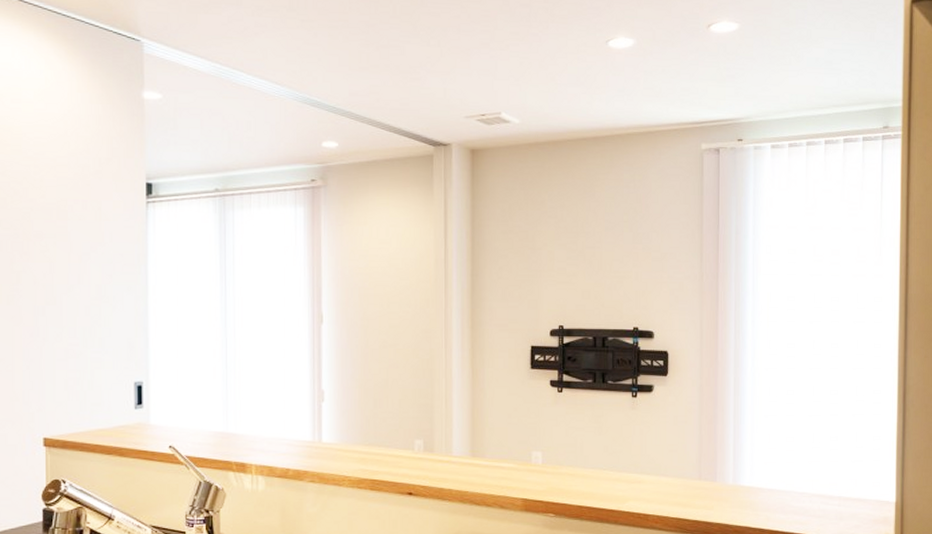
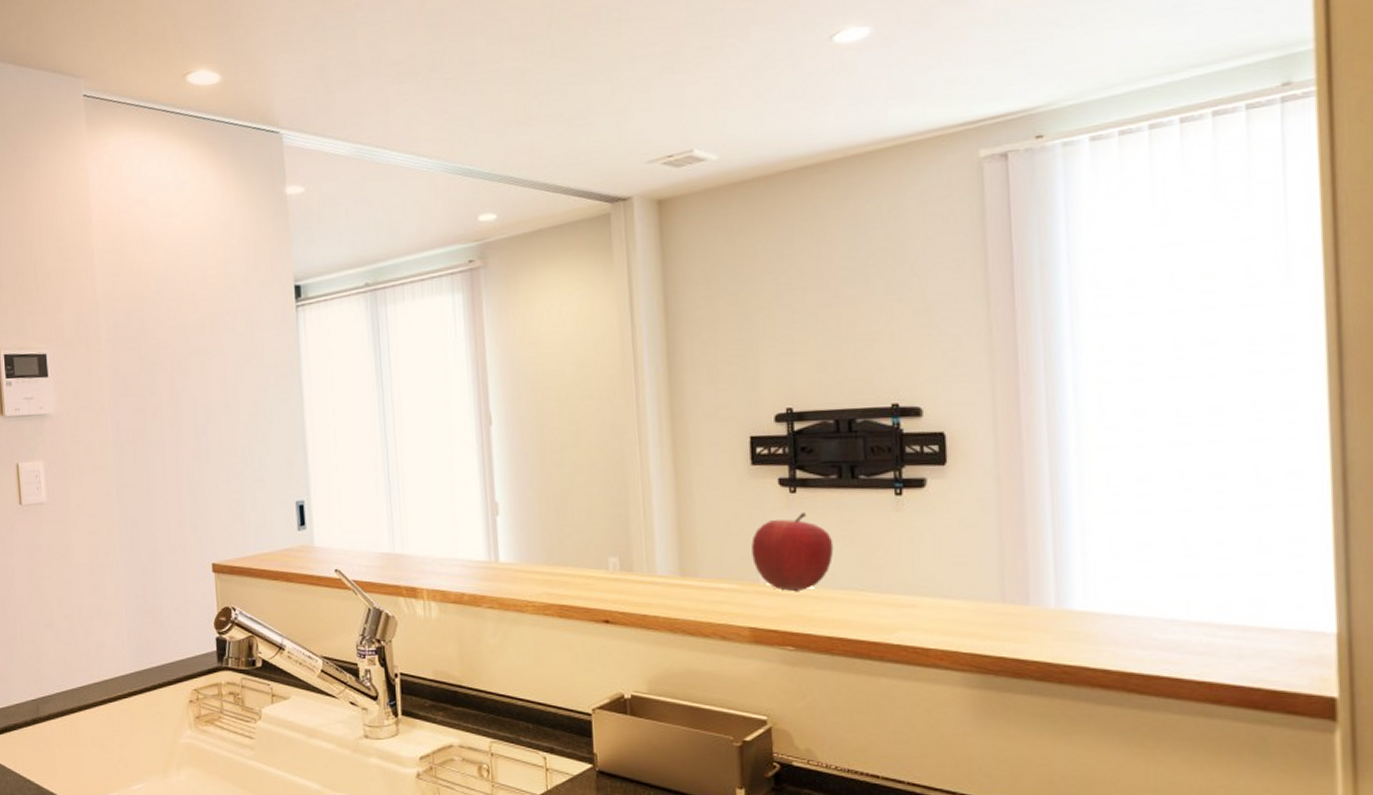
fruit: none [527,407,587,469] -> present [751,511,834,591]

